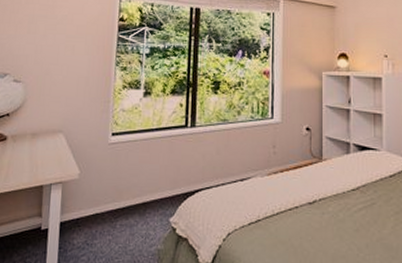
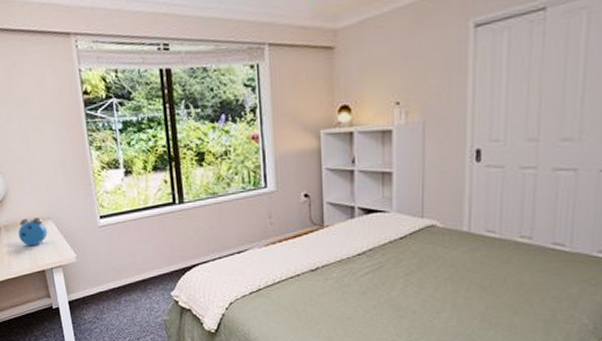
alarm clock: none [24,129,56,159] -> present [18,217,48,247]

